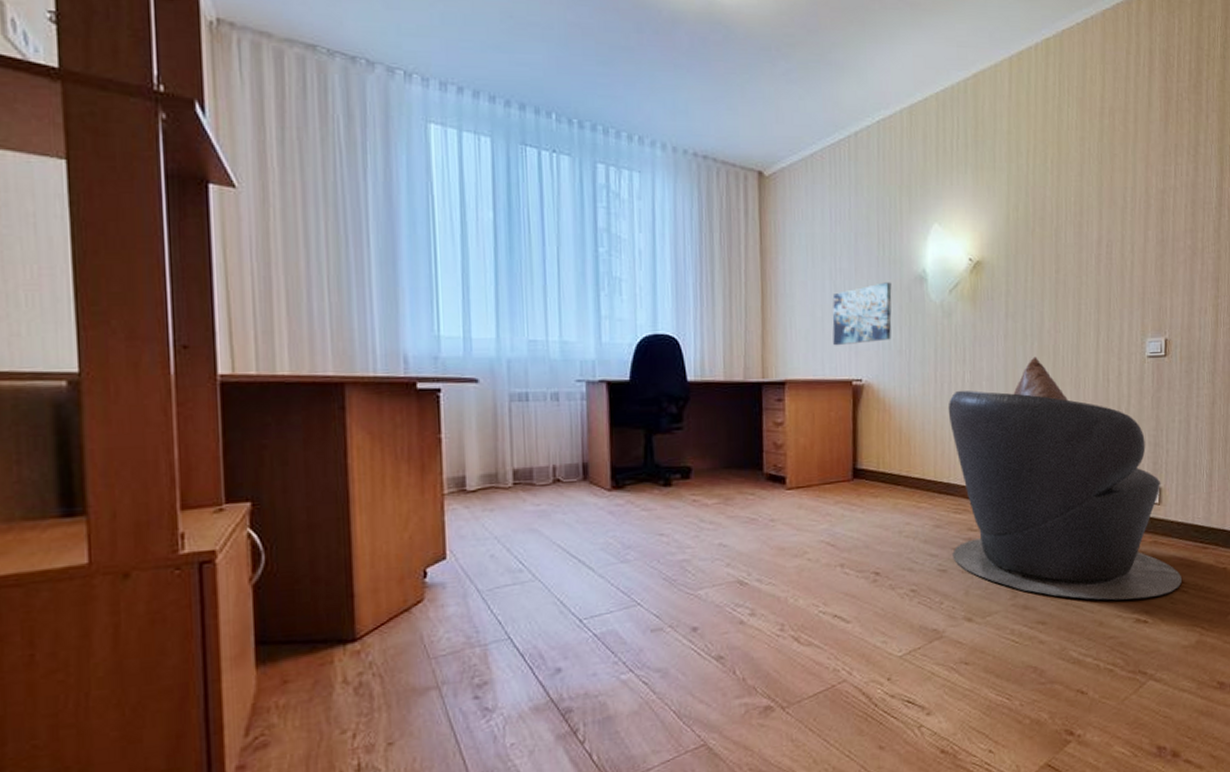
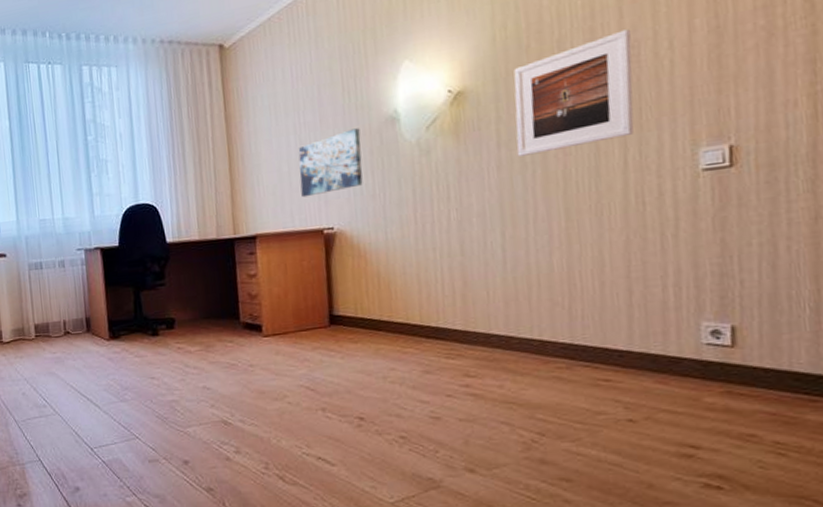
leather: present [948,356,1182,601] -> none [432,185,776,460]
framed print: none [1020,230,1107,328] -> present [513,29,635,157]

